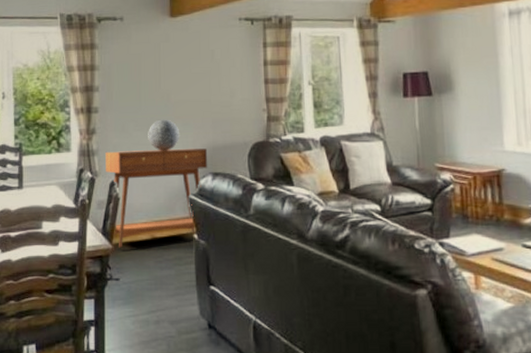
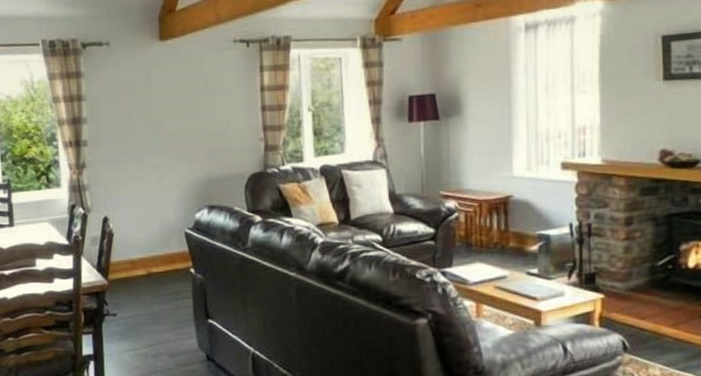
console table: present [106,149,208,248] -> none [97,181,204,284]
decorative sphere: present [148,119,180,151] -> none [140,151,174,185]

